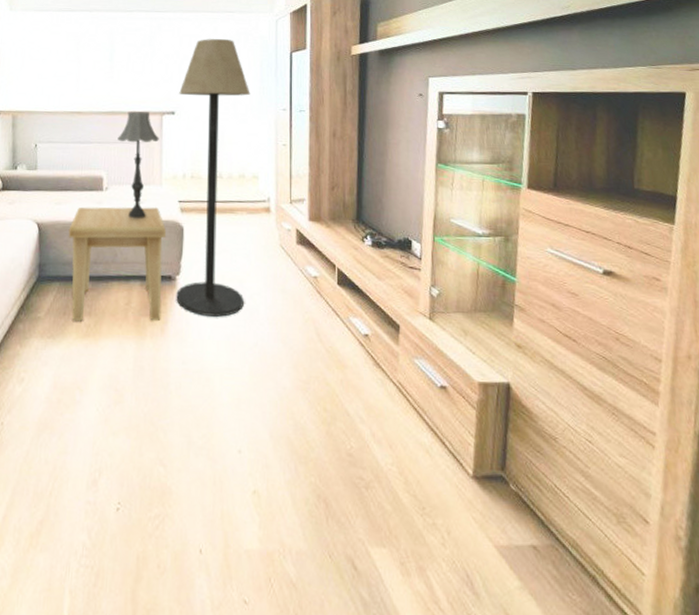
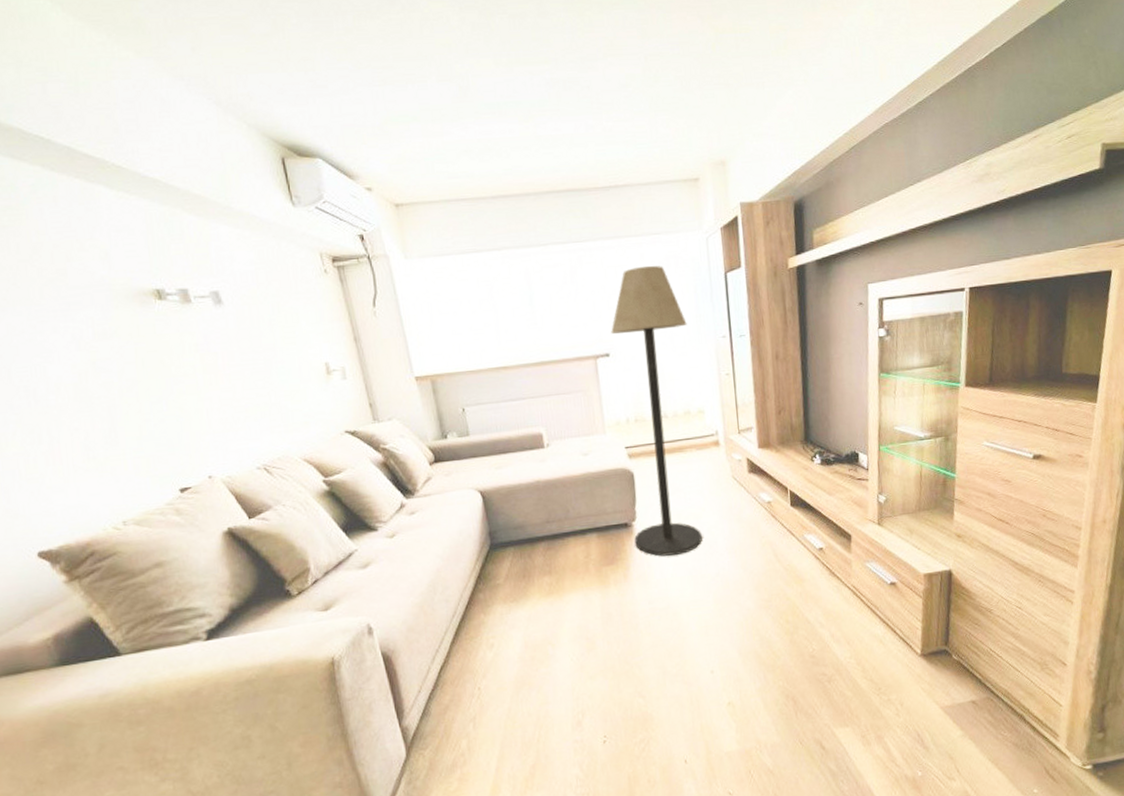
side table: present [68,207,166,322] -> none [514,457,622,582]
table lamp: present [117,111,159,219] -> none [551,357,597,473]

